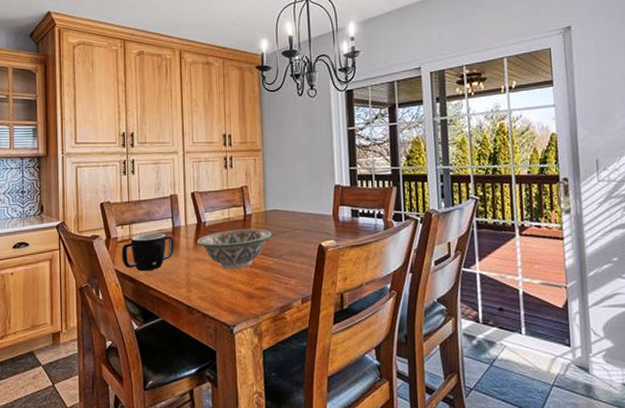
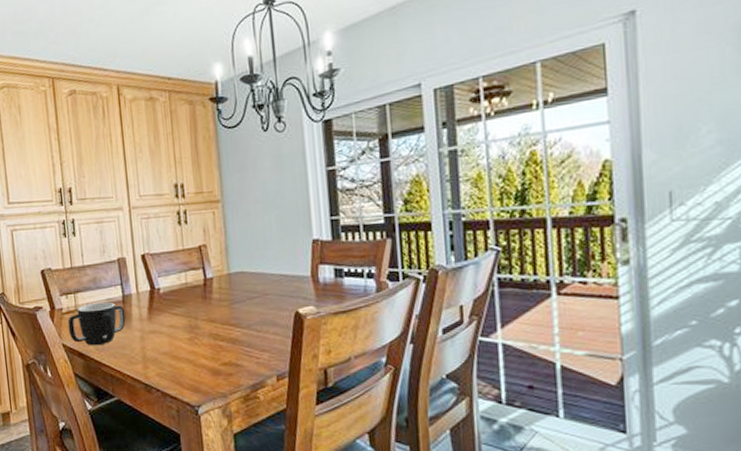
decorative bowl: present [197,228,271,270] -> none [151,294,238,343]

